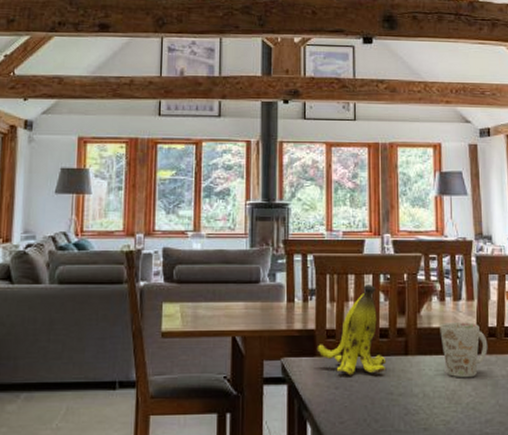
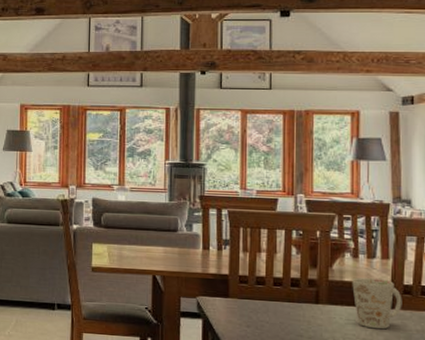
banana: present [317,285,387,376] -> none [230,239,297,317]

